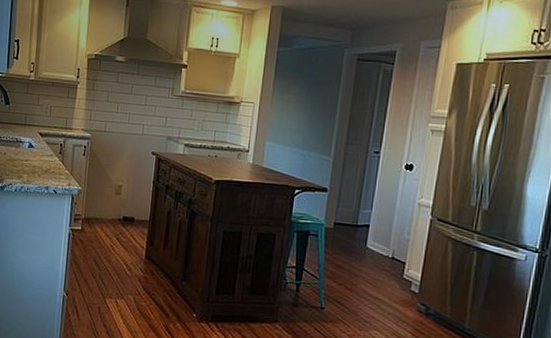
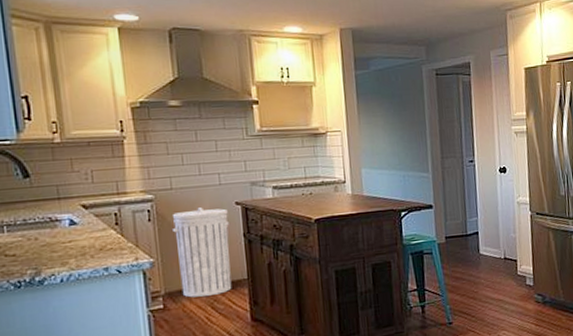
trash can: none [97,151,145,229] -> present [173,207,232,298]

